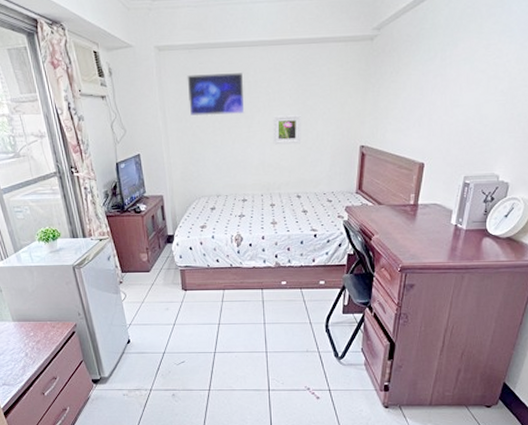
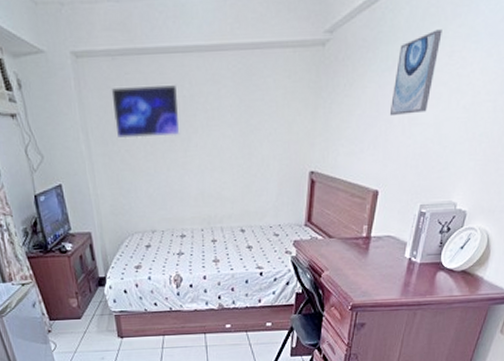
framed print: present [273,115,301,145] -> none [212,136,245,172]
wall art: none [432,26,479,99] -> present [389,29,442,117]

